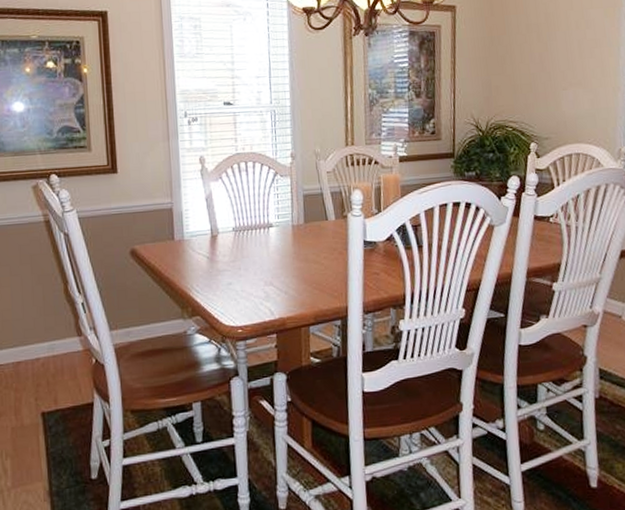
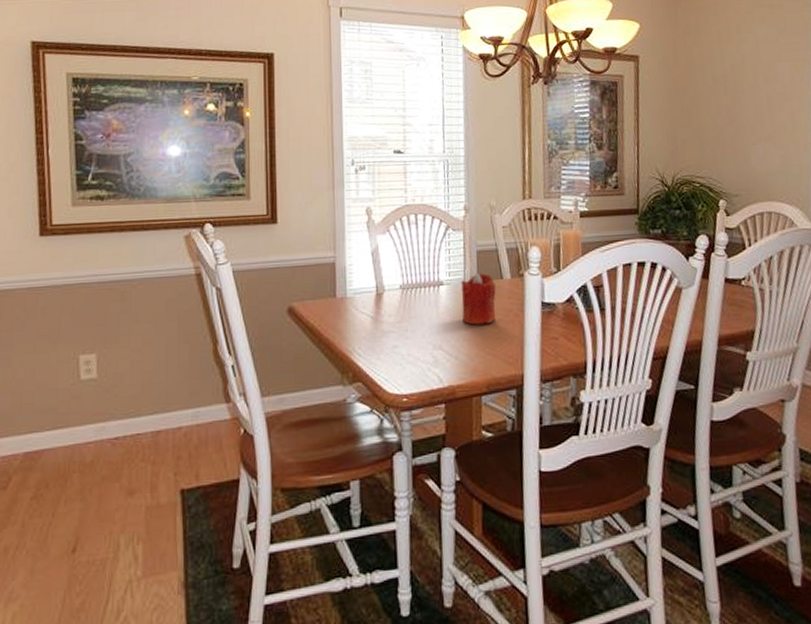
candle: none [288,215,322,263] -> present [460,272,496,325]

